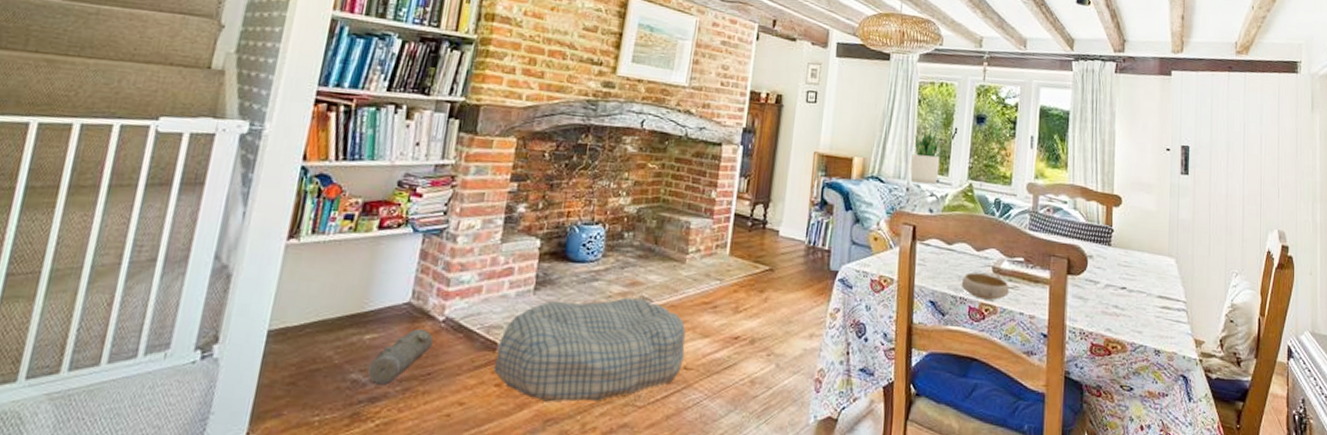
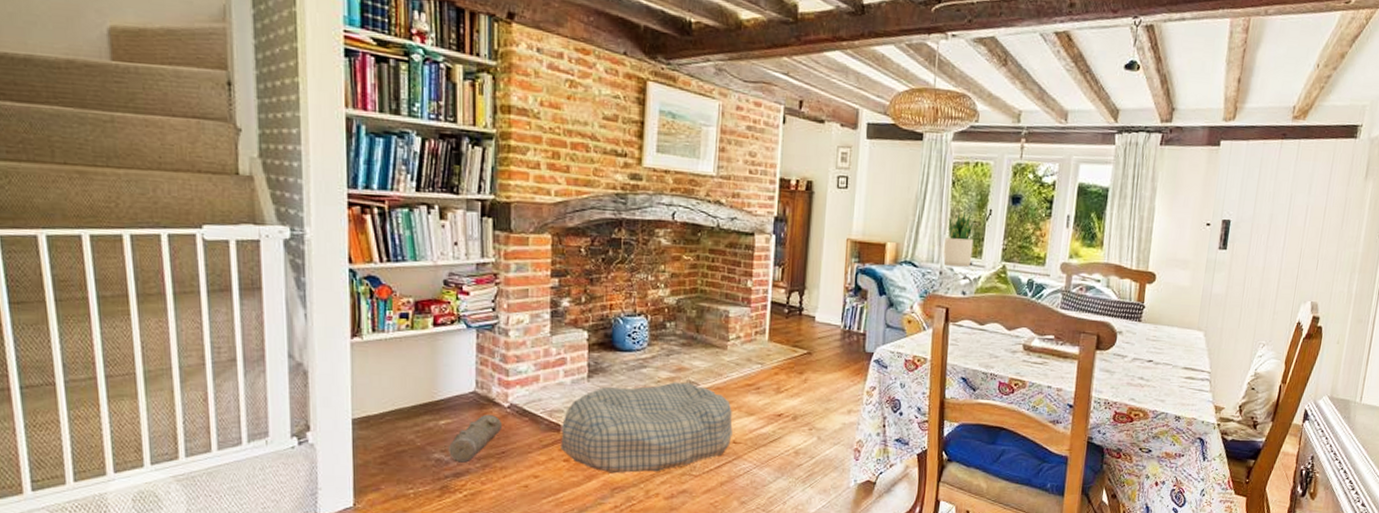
bowl: present [961,272,1009,300] -> none [992,350,1039,376]

